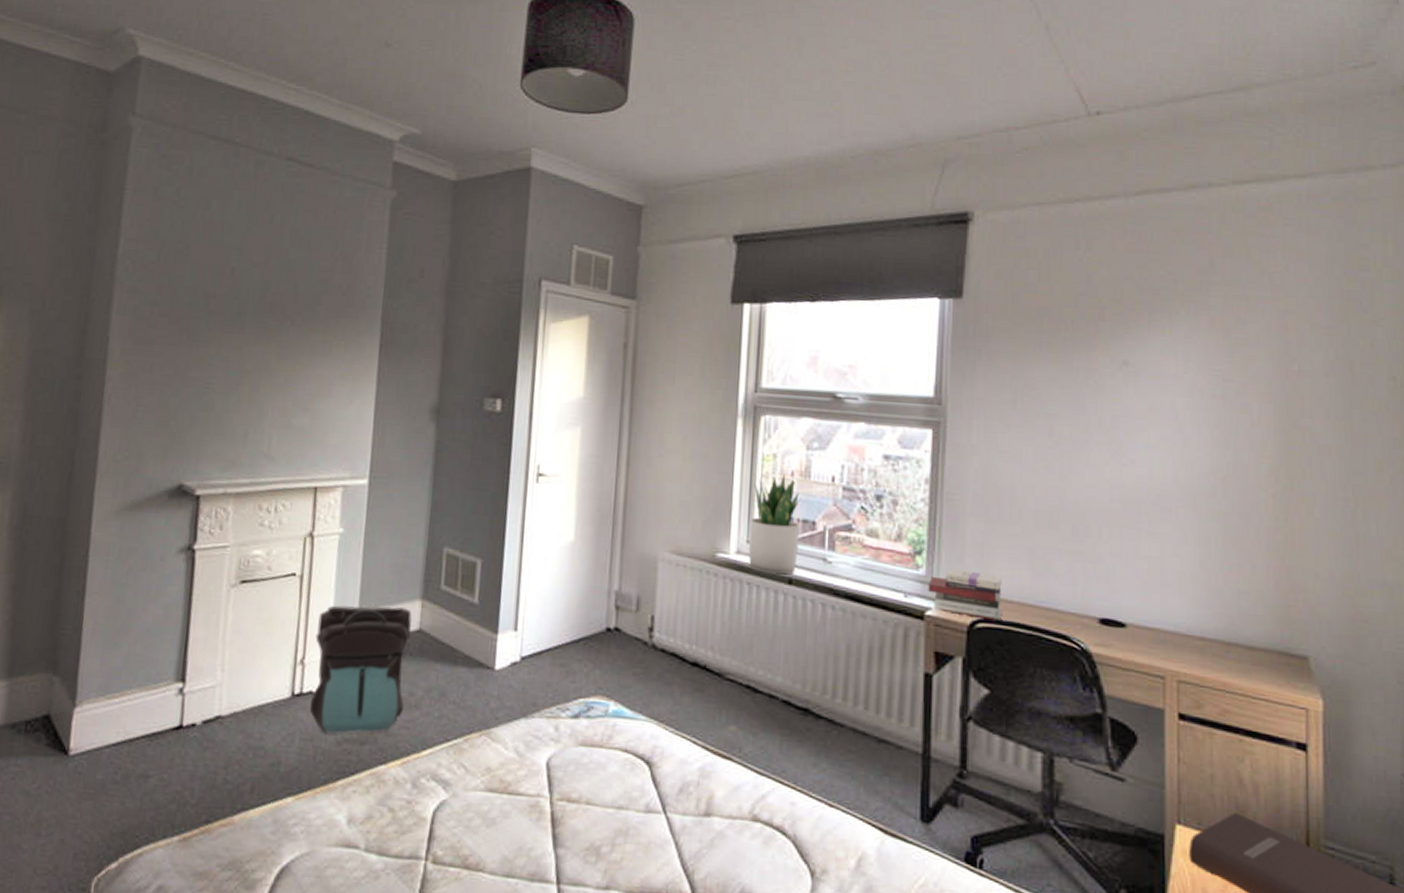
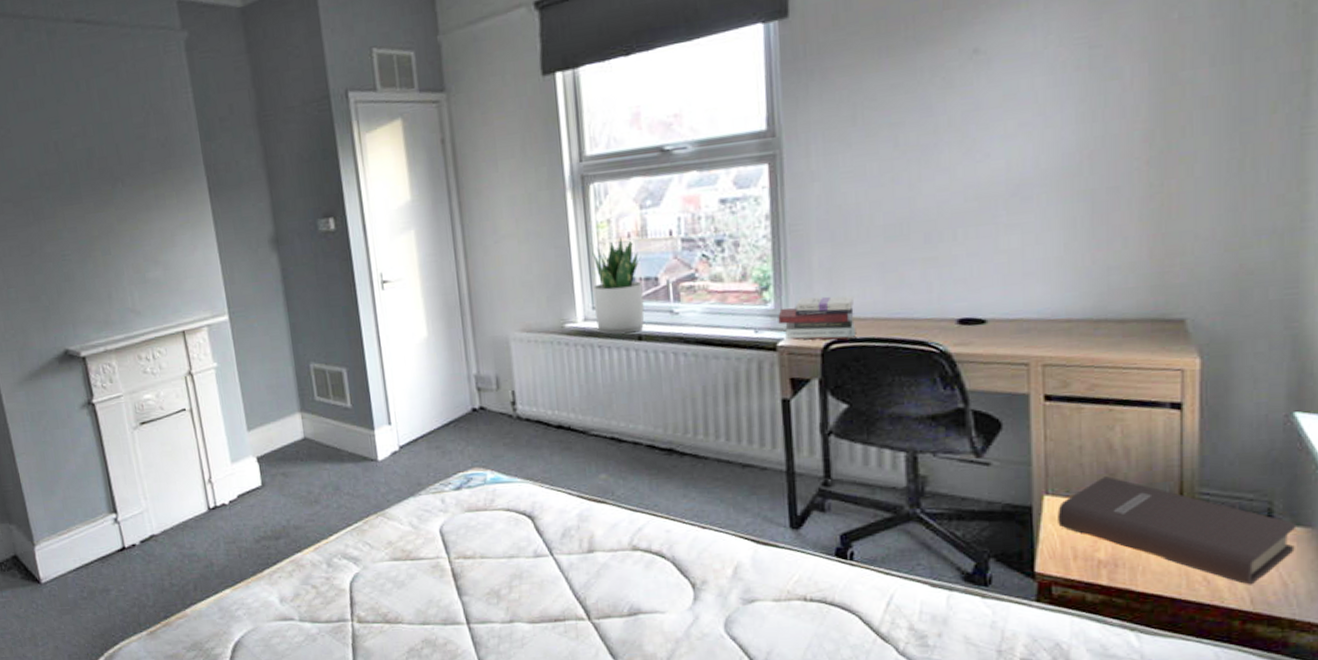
backpack: present [309,605,412,734] -> none [214,422,306,536]

